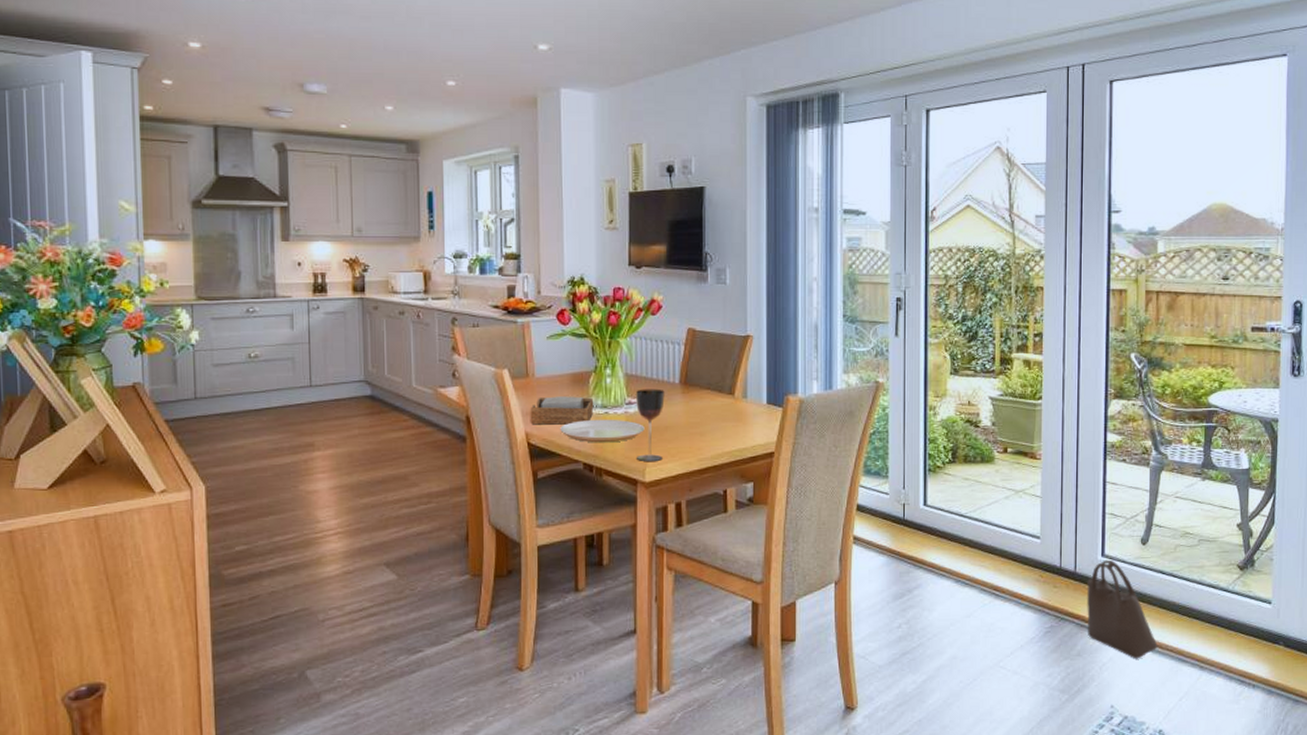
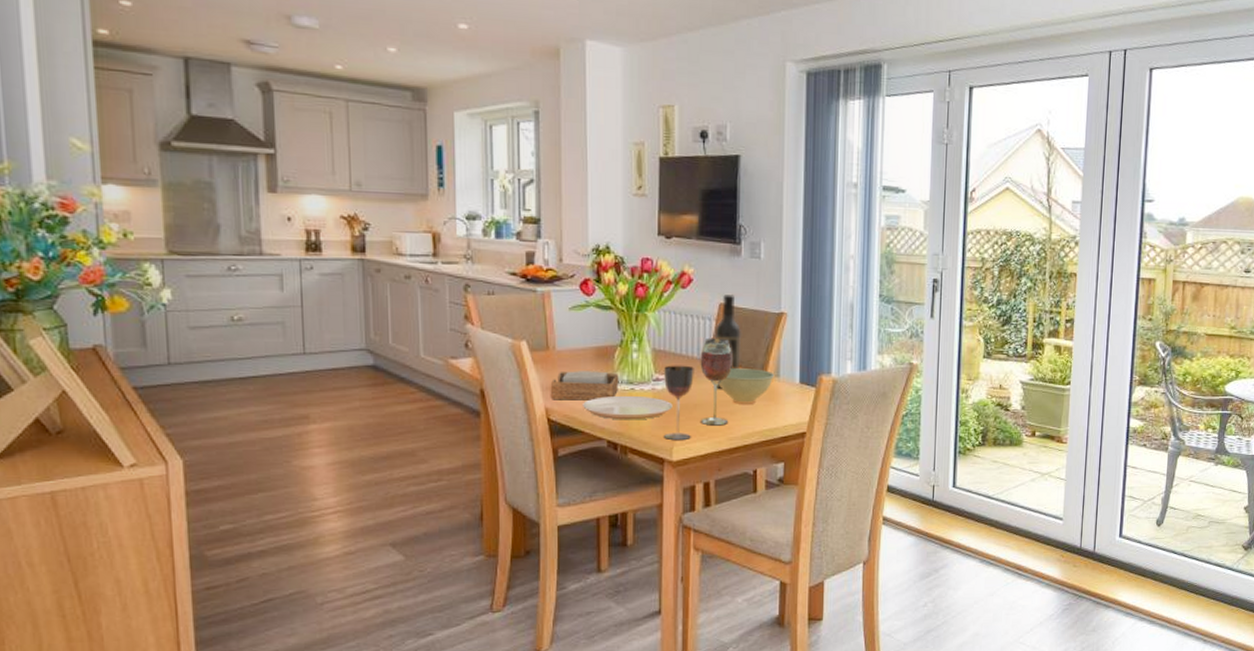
wineglass: none [670,361,702,447] -> present [700,337,734,426]
wine bottle: none [682,320,710,411] -> present [713,294,742,389]
bowl: none [688,390,742,425] -> present [718,368,775,404]
handbag: present [1086,559,1158,658] -> none [1103,540,1167,633]

